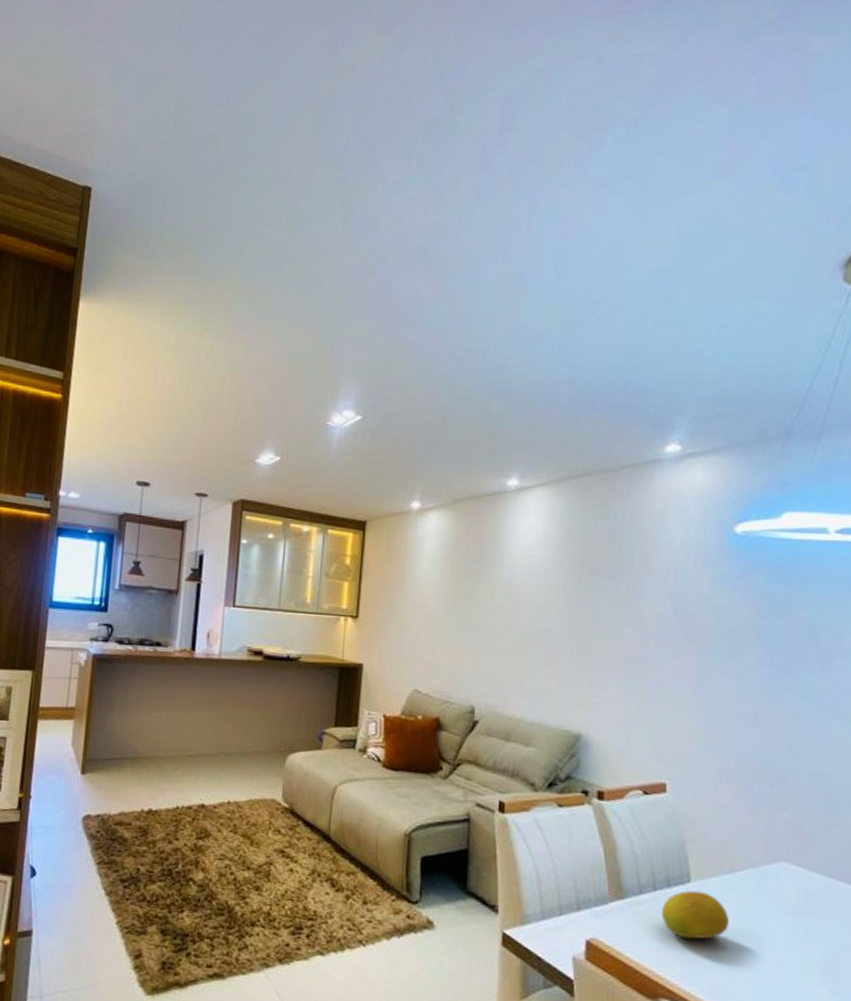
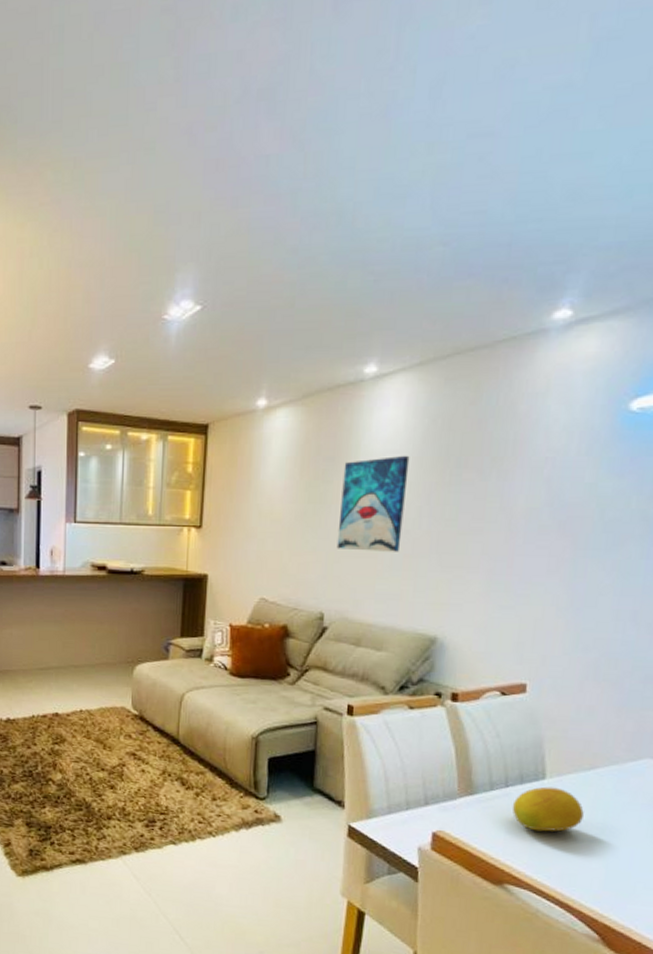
wall art: none [485,560,550,650] -> present [336,455,410,552]

